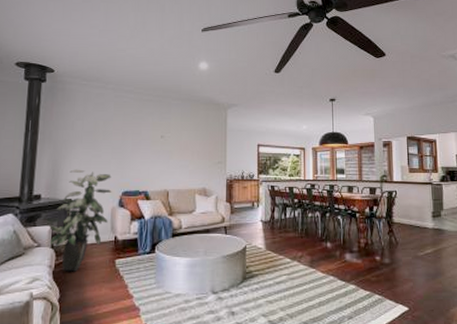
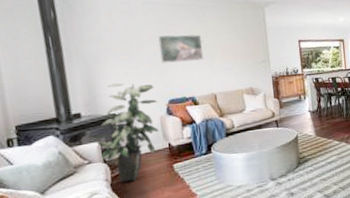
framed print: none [121,127,163,155] -> present [158,34,204,63]

